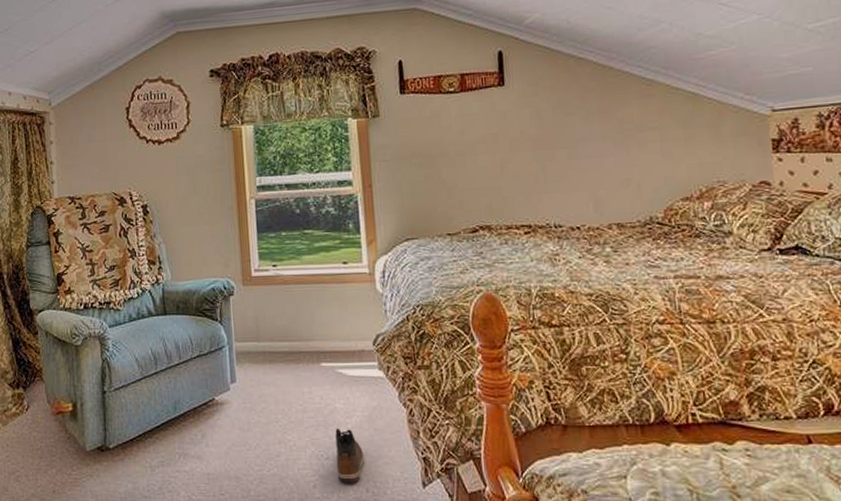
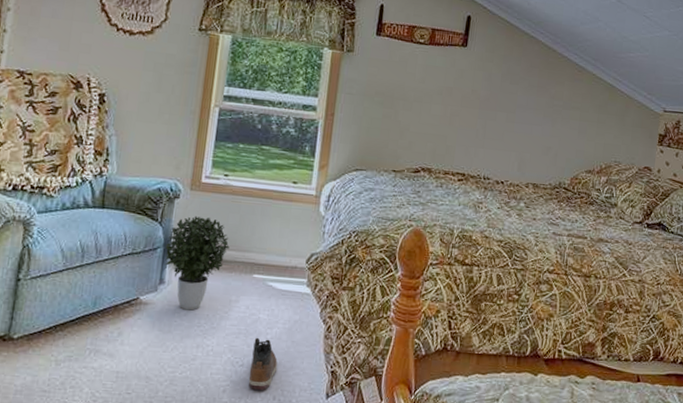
potted plant: none [229,310,292,407] -> present [164,215,230,311]

